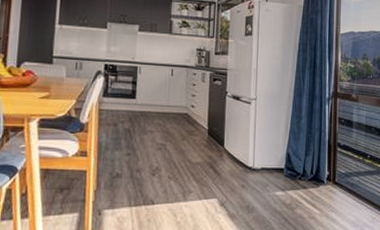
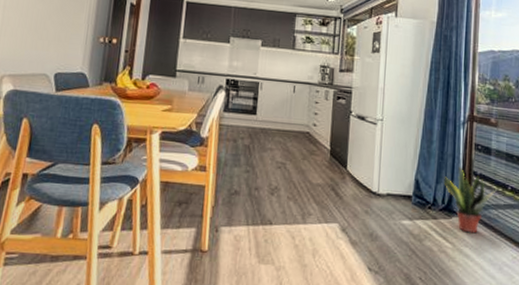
potted plant: none [312,139,359,199] -> present [444,166,498,234]

